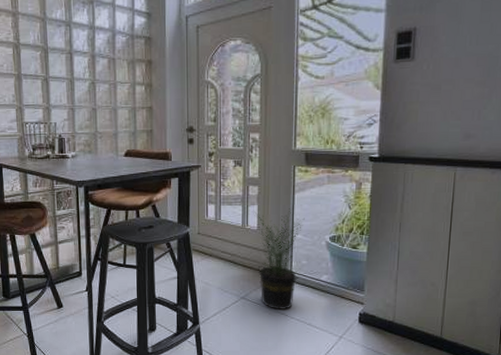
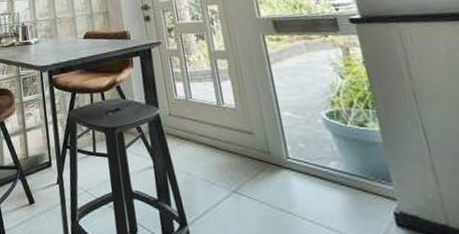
potted plant: present [254,208,305,309] -> none [228,82,300,207]

